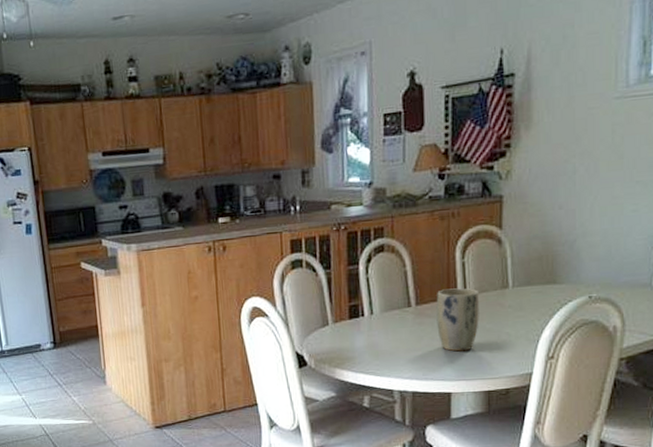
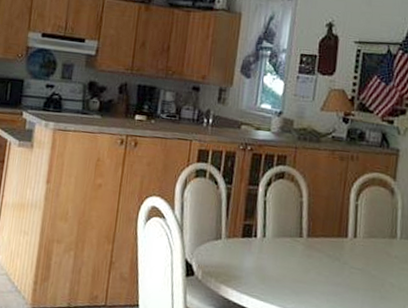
plant pot: present [436,288,479,352] -> none [324,226,368,293]

